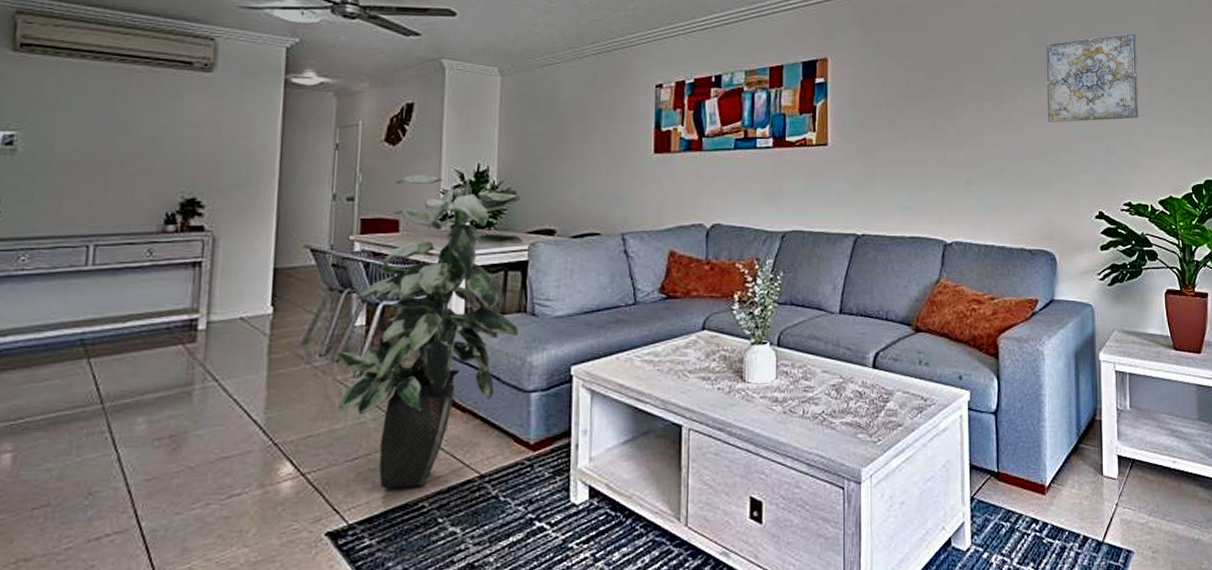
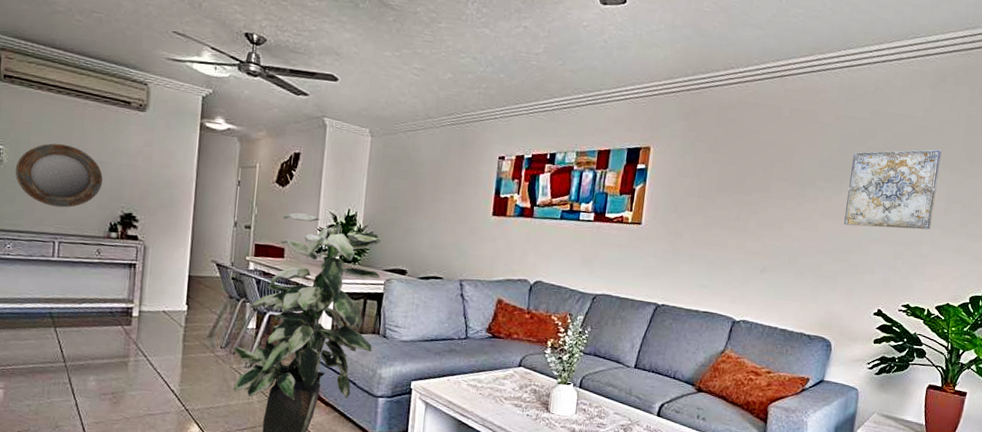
home mirror: none [33,122,155,201] -> present [15,143,103,208]

